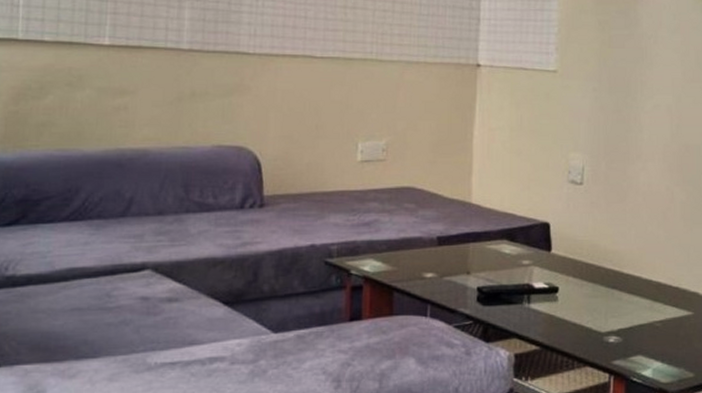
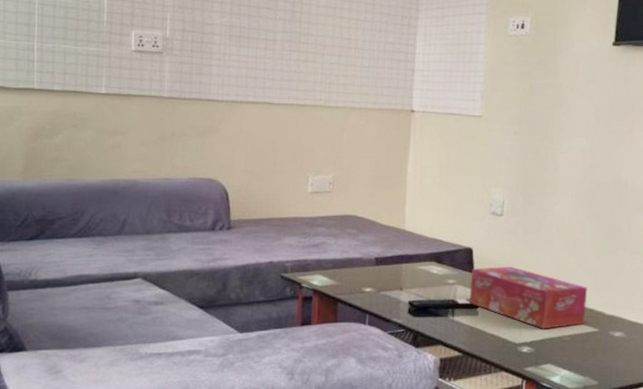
tissue box: none [547,242,679,315] -> present [469,266,587,329]

